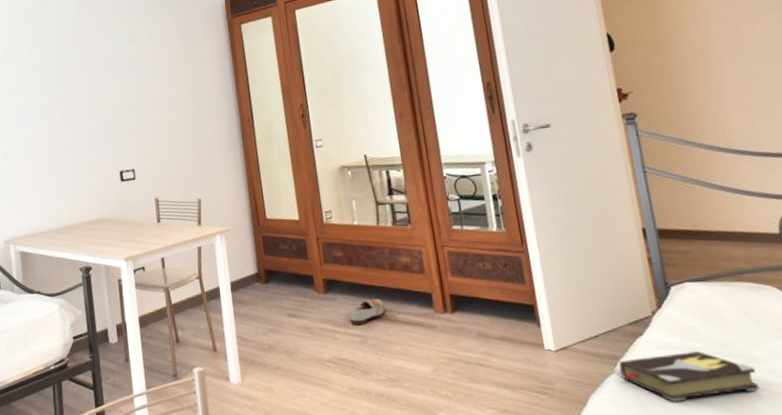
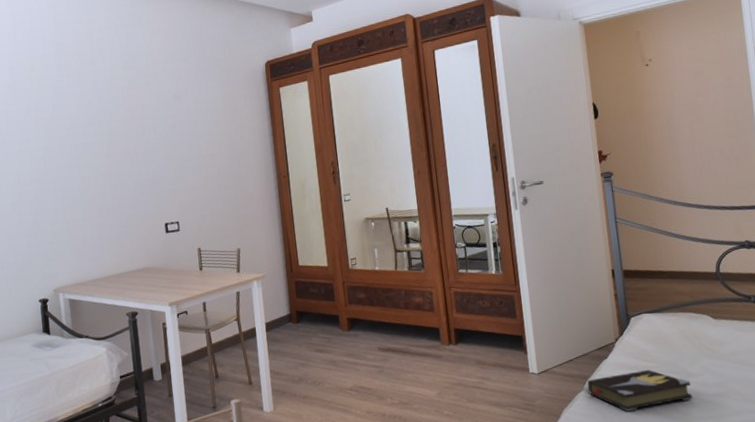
shoe: present [349,298,387,326] -> none [369,334,402,358]

